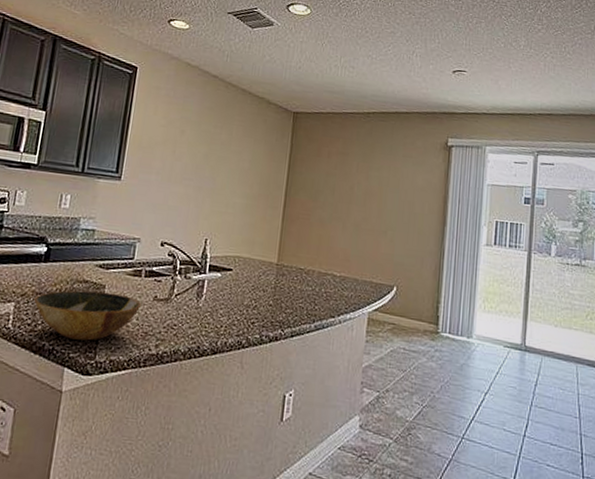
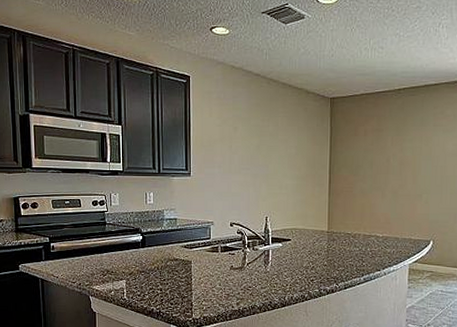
bowl: present [33,290,141,341] -> none [139,266,221,304]

